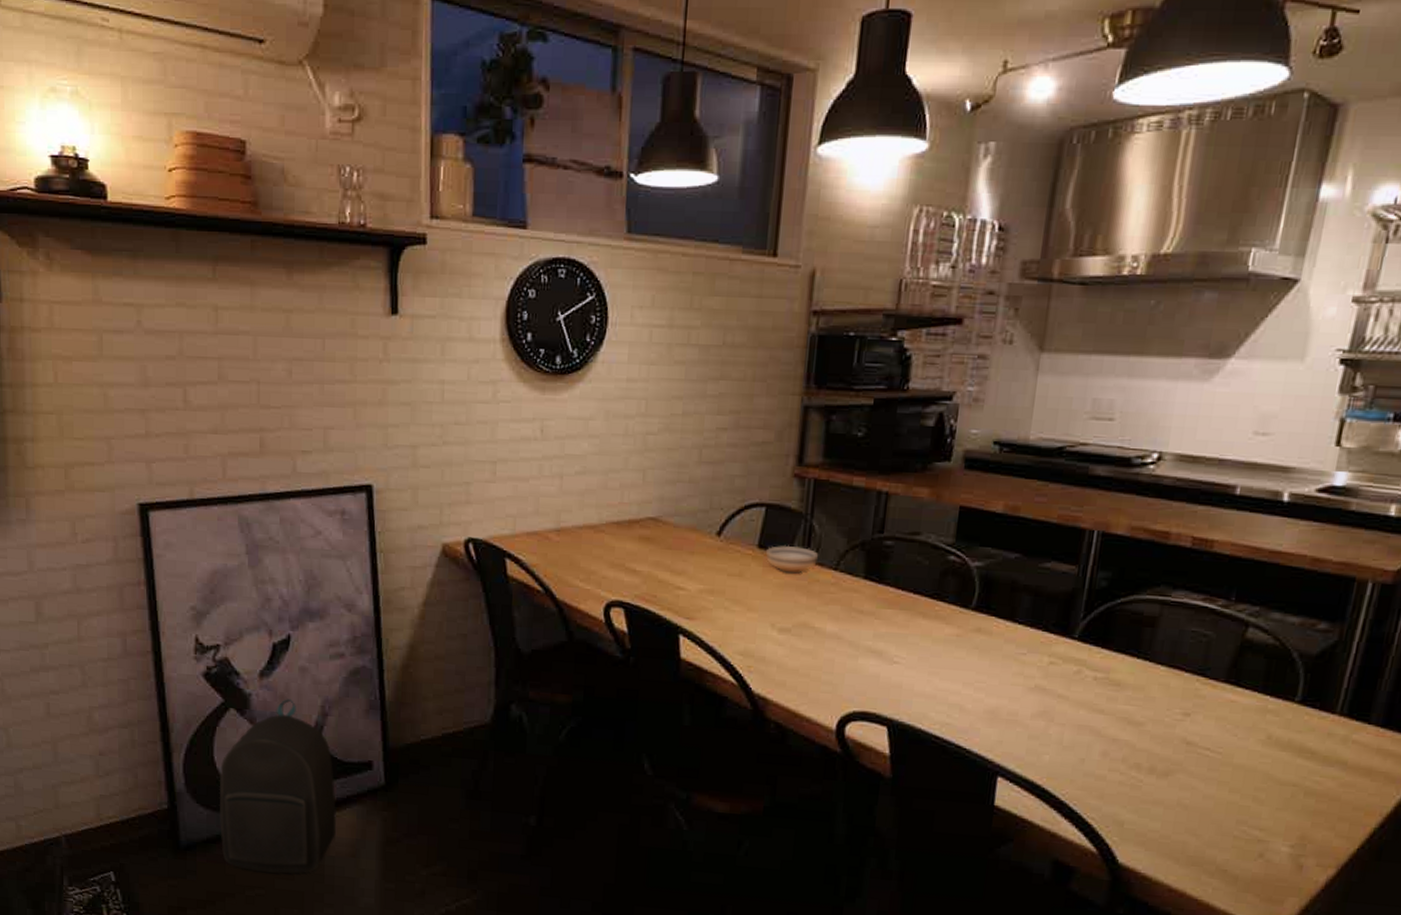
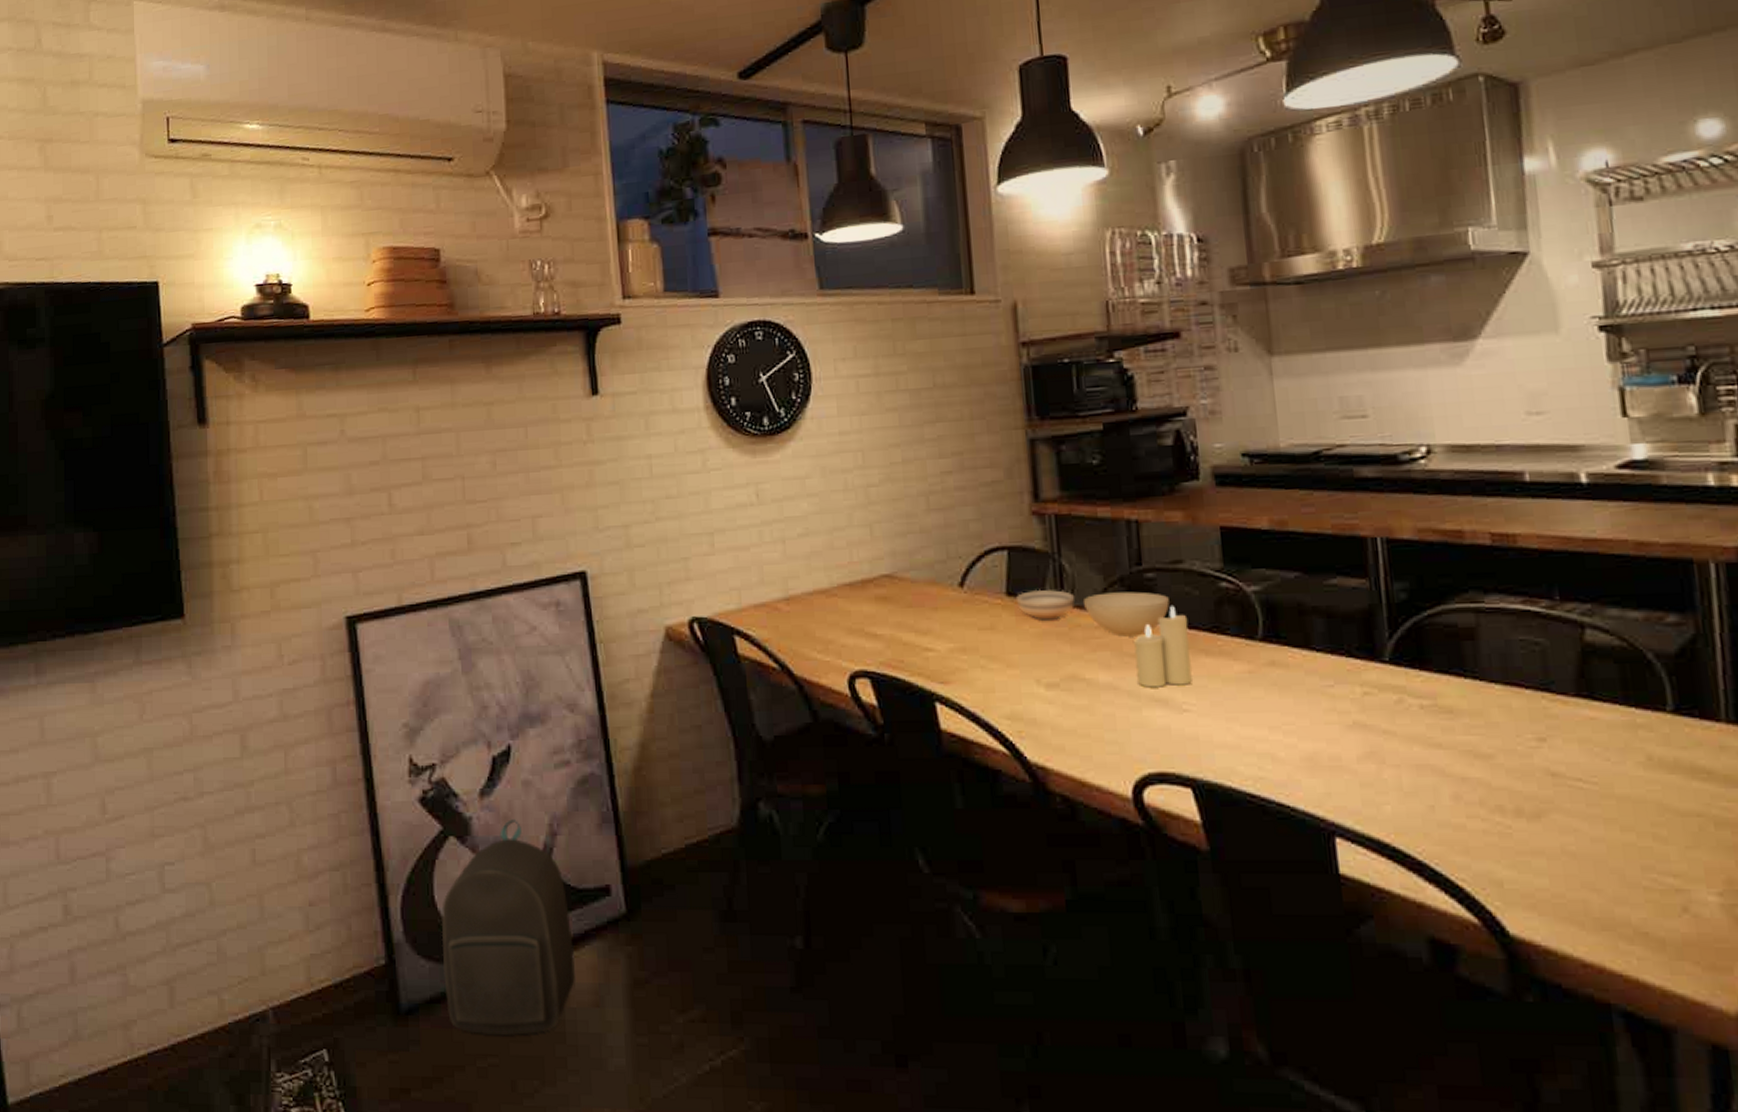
bowl: none [825,554,902,595] -> present [1084,592,1170,637]
candle: none [859,572,914,641] -> present [1132,606,1192,688]

